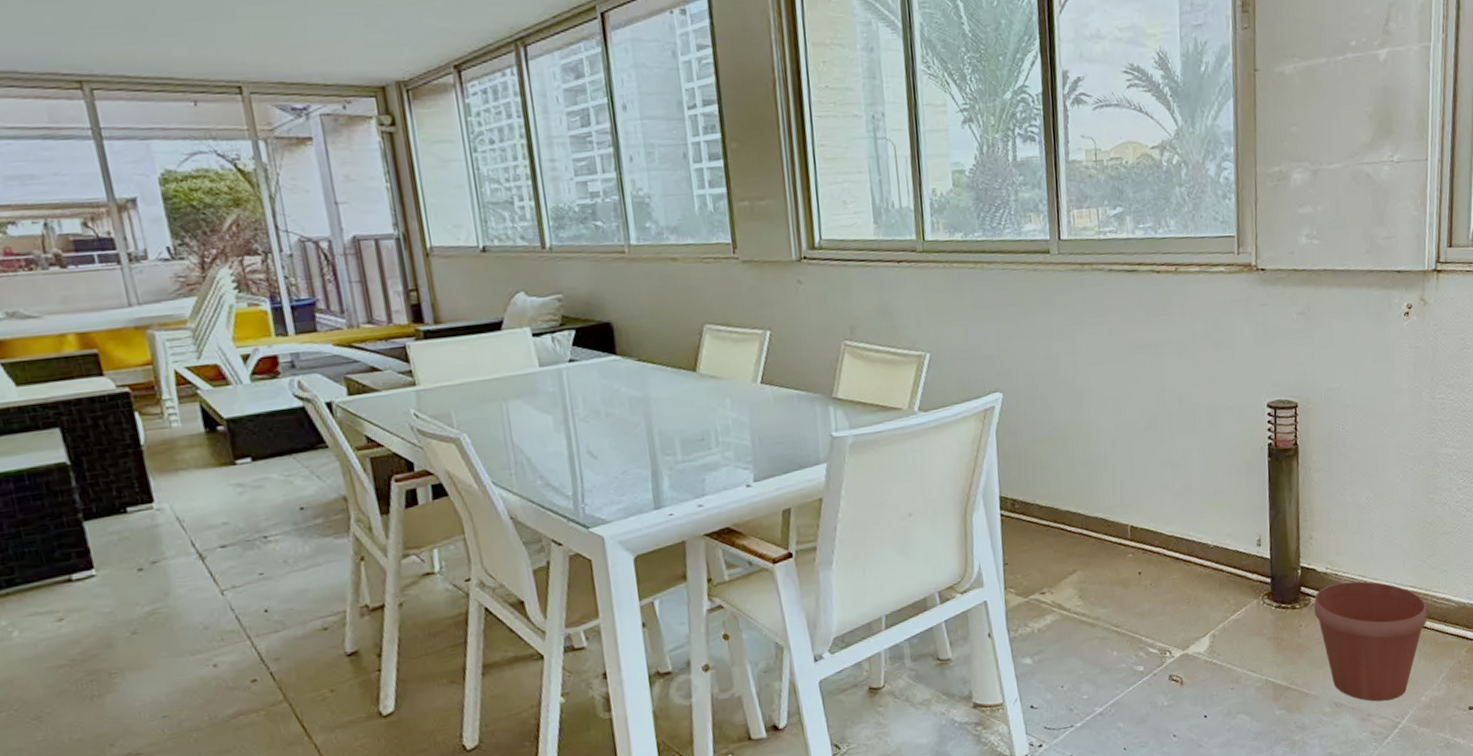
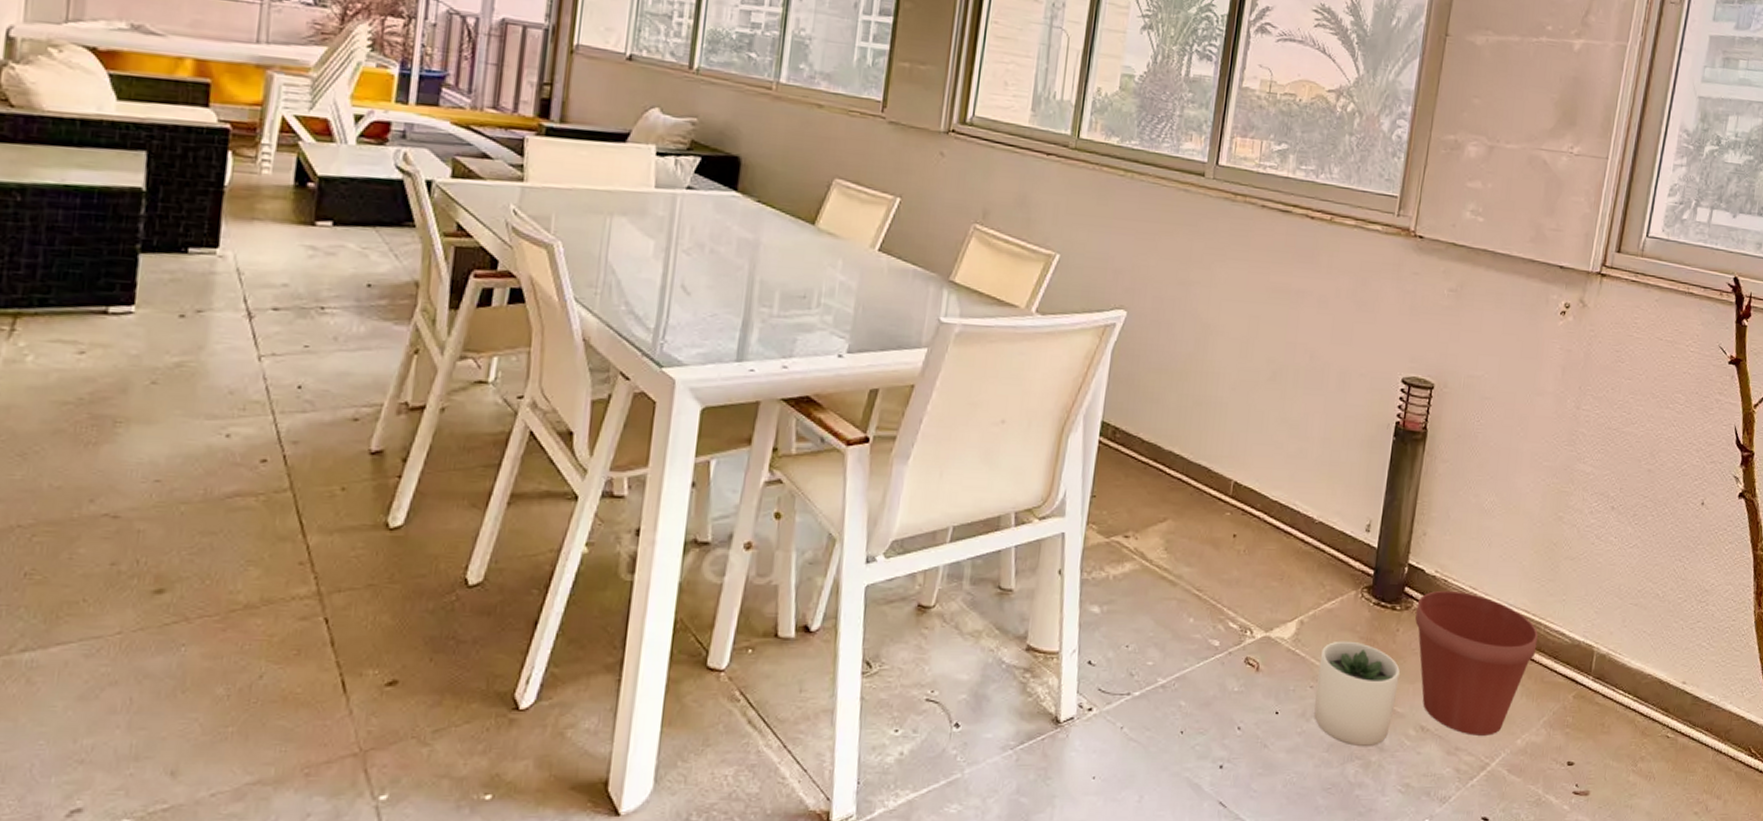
planter: none [1235,642,1309,731] -> present [1314,641,1400,746]

